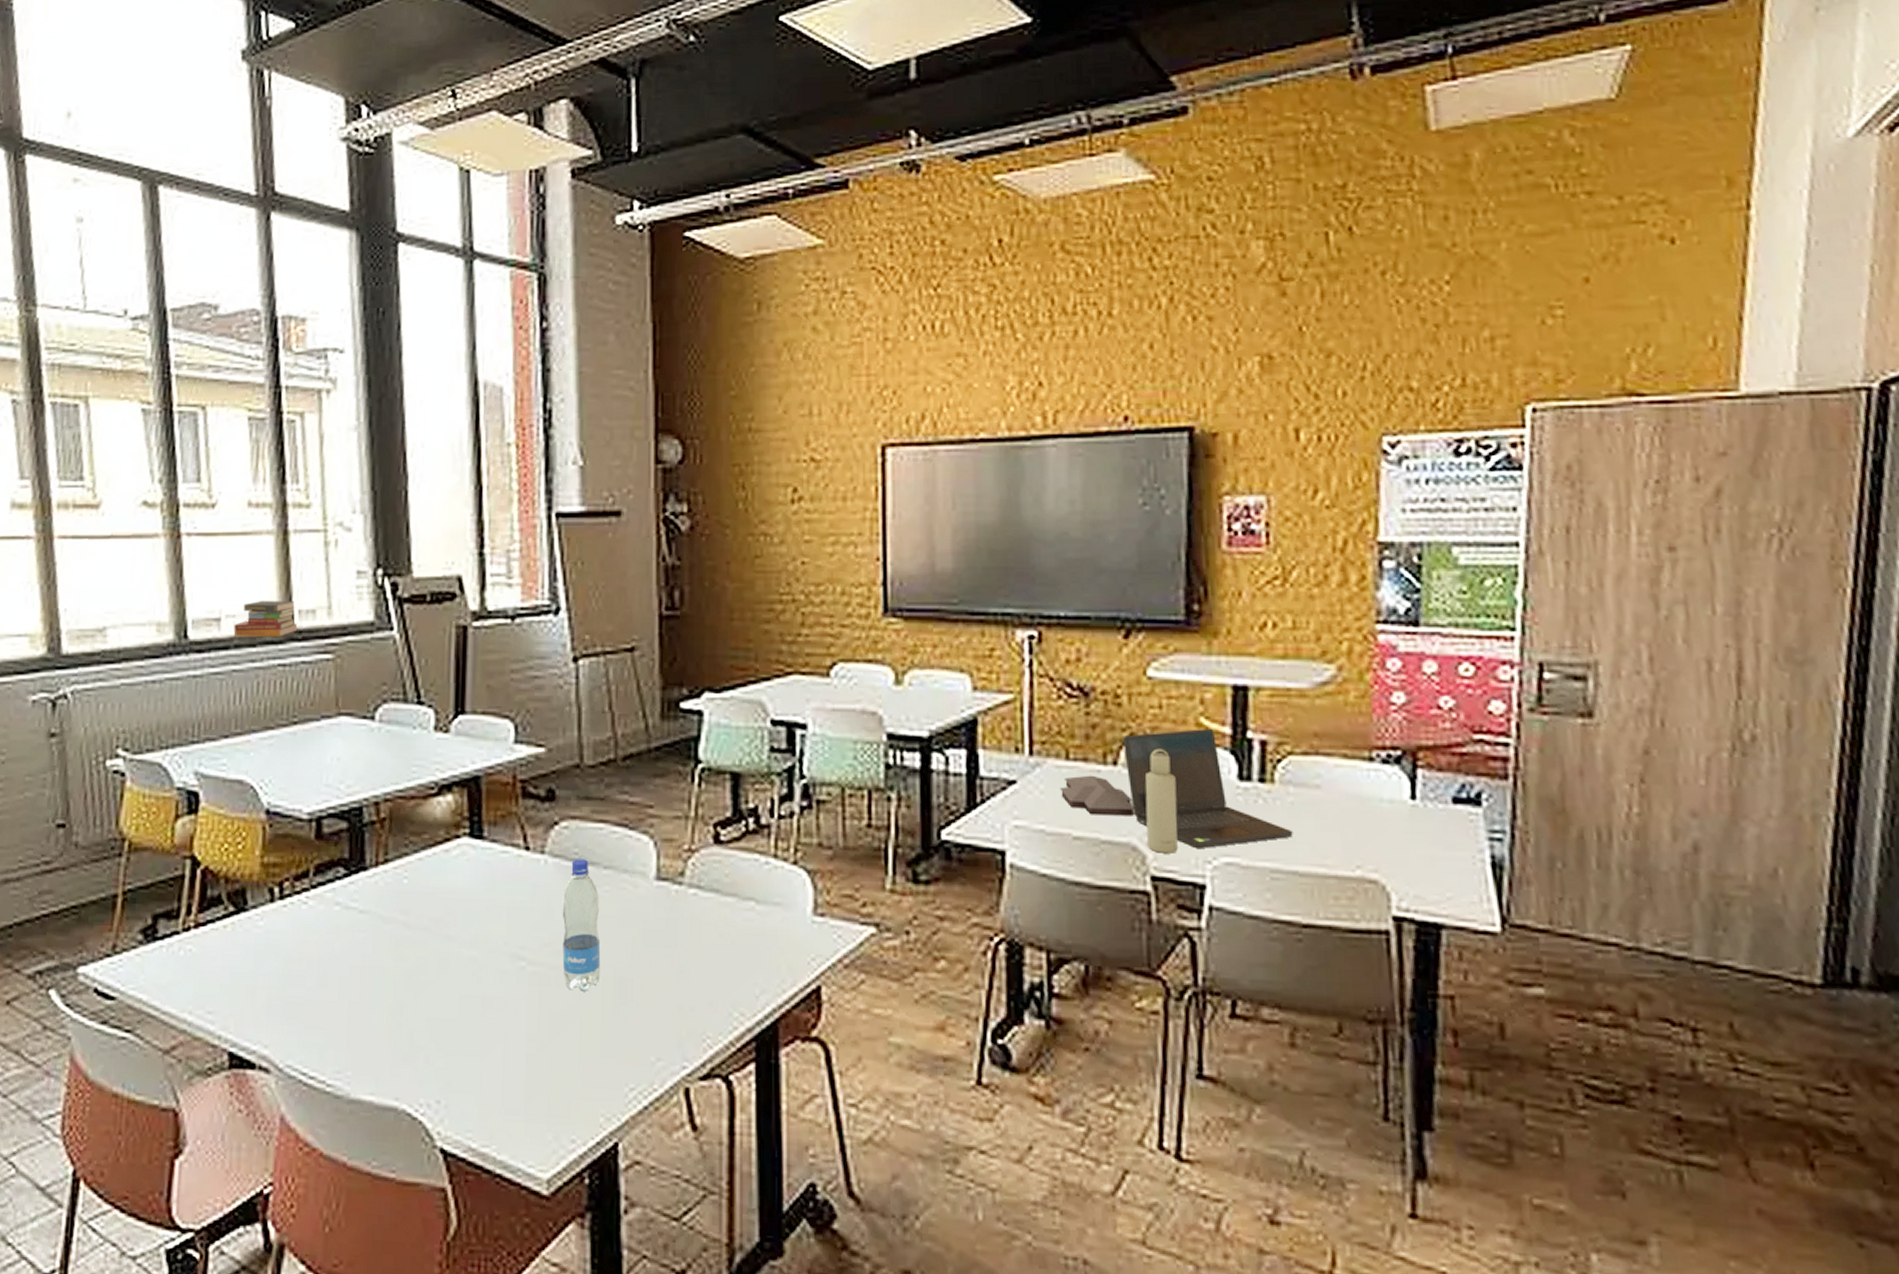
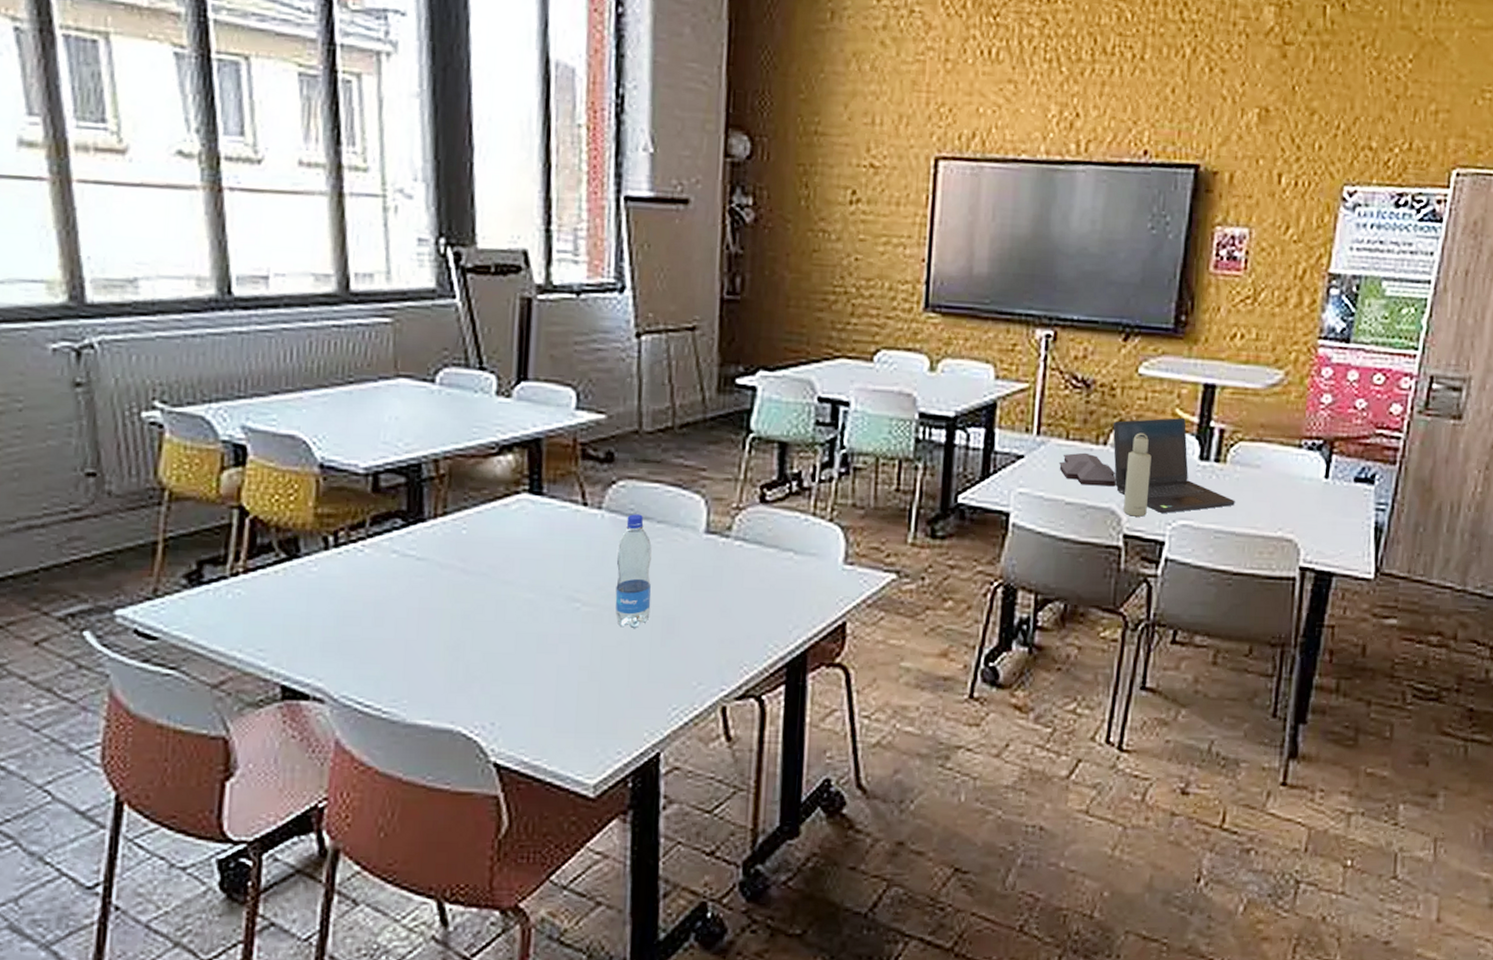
books: present [233,600,298,638] -> none [283,260,354,299]

